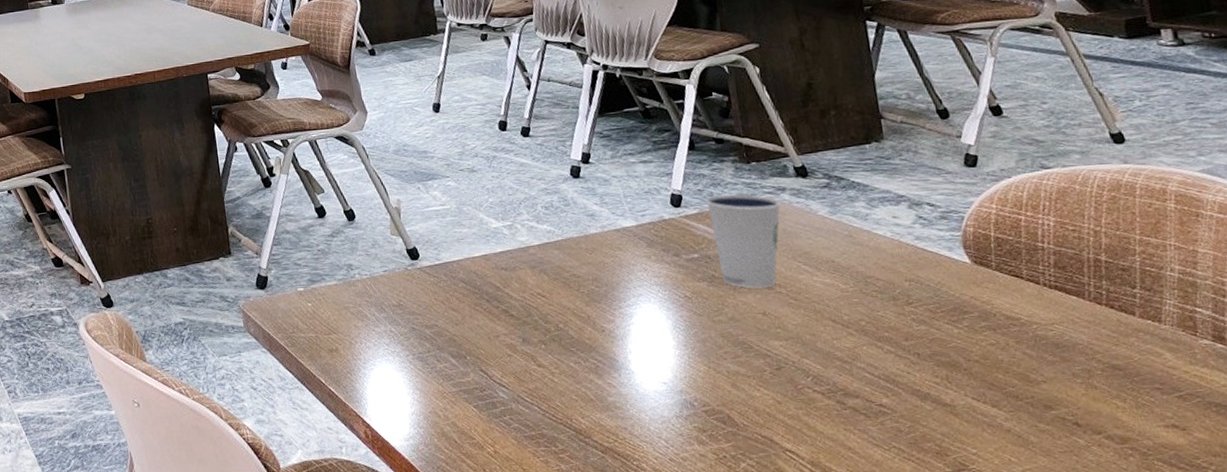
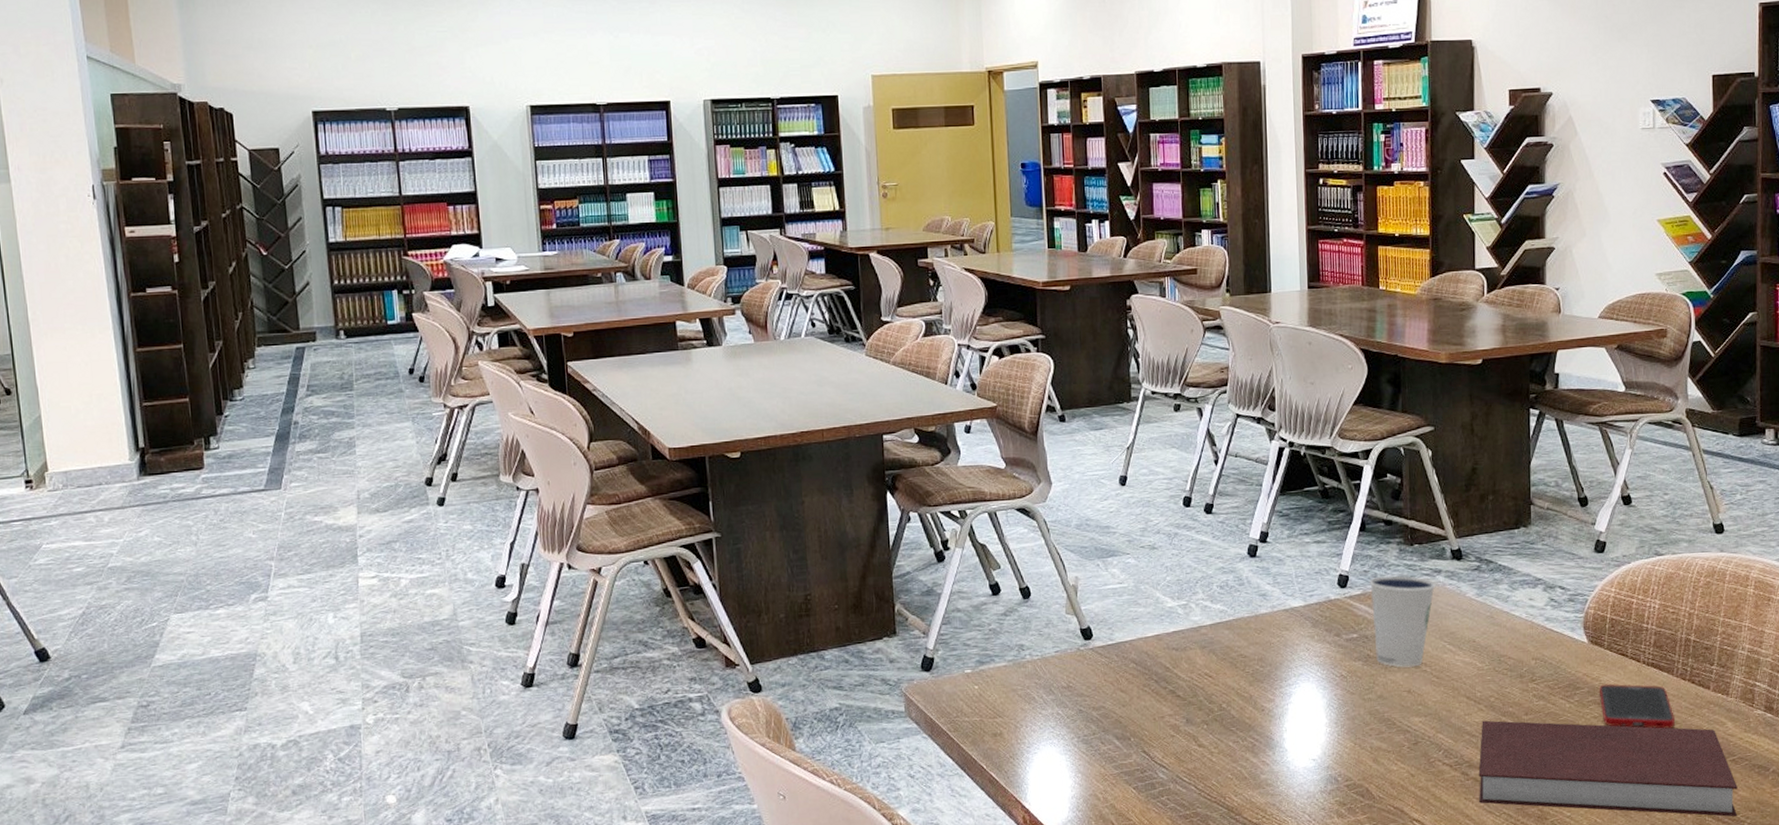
notebook: none [853,345,1196,463] -> present [1478,720,1738,817]
cell phone: none [991,308,1096,359] -> present [1598,684,1675,729]

